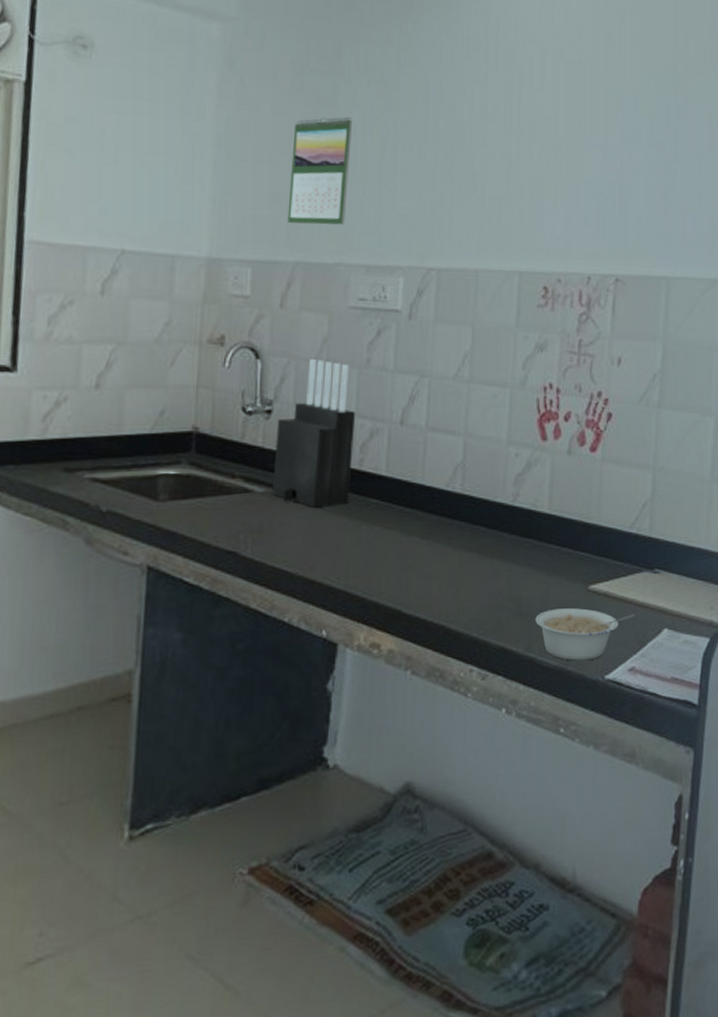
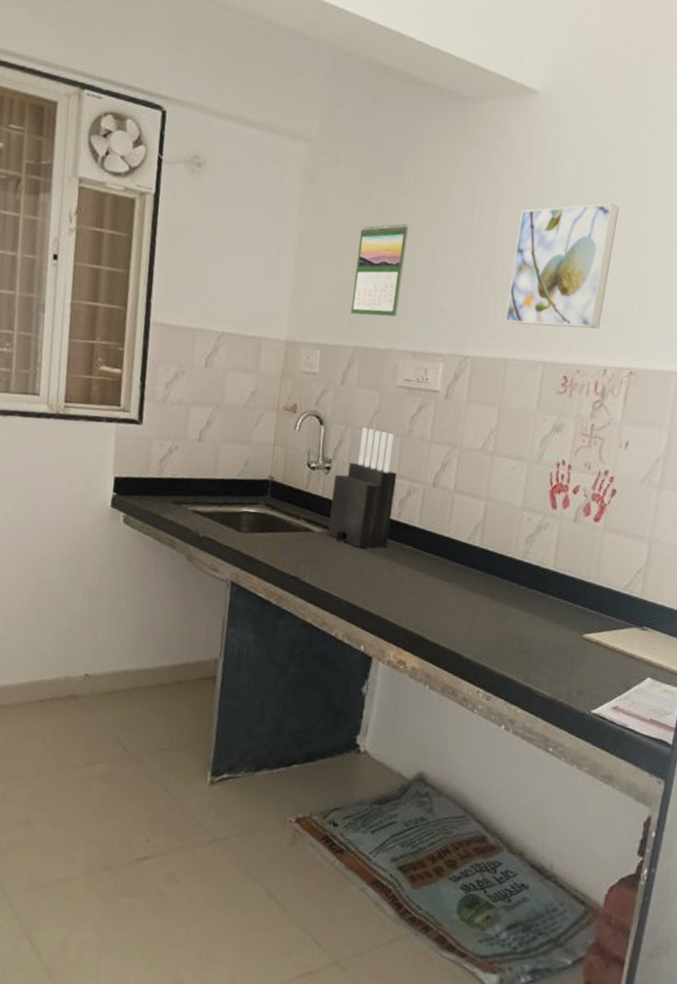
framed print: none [472,93,590,232] -> present [504,203,619,329]
legume: present [535,608,635,661] -> none [535,650,622,696]

